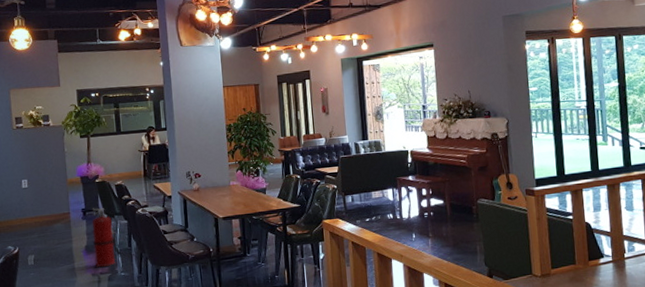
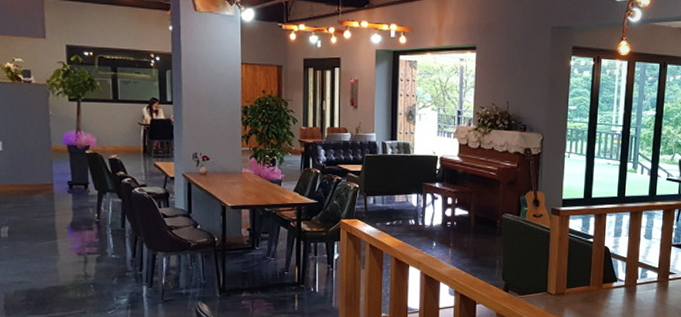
fire extinguisher: present [92,208,122,268] -> none [79,181,114,247]

